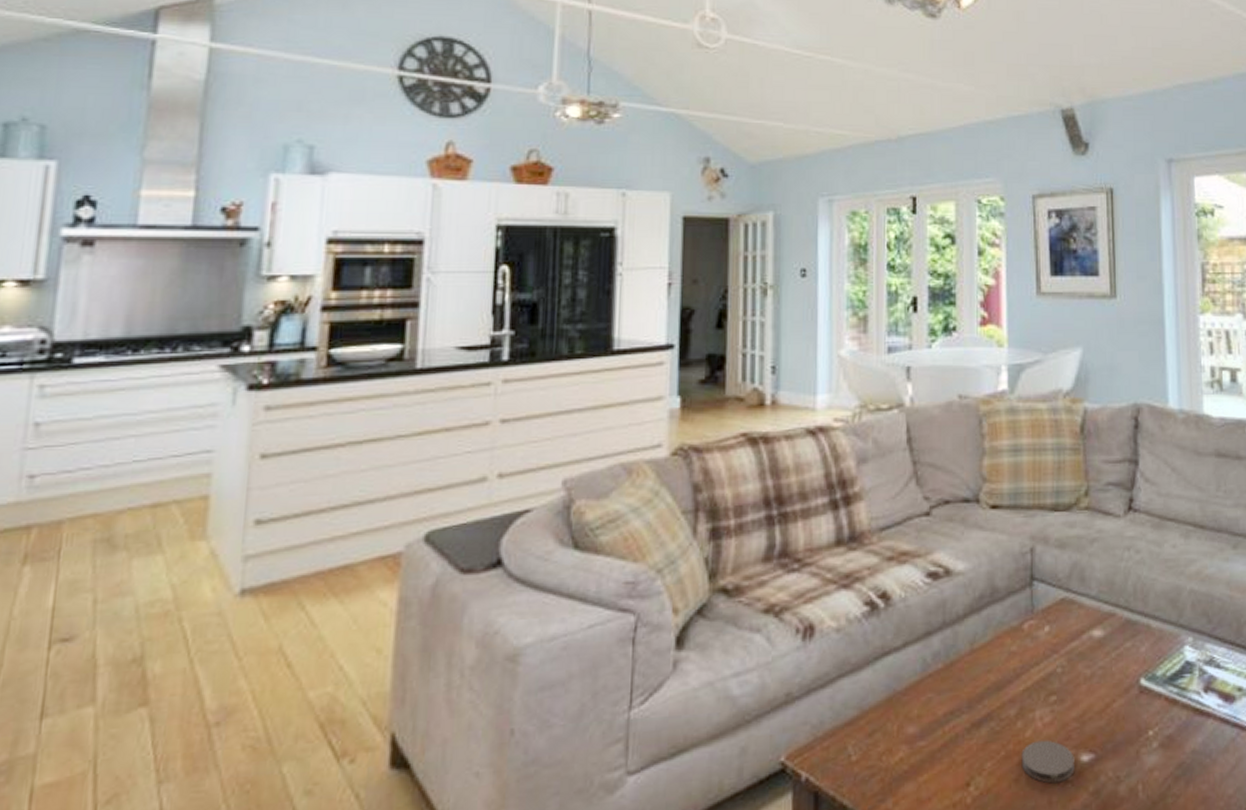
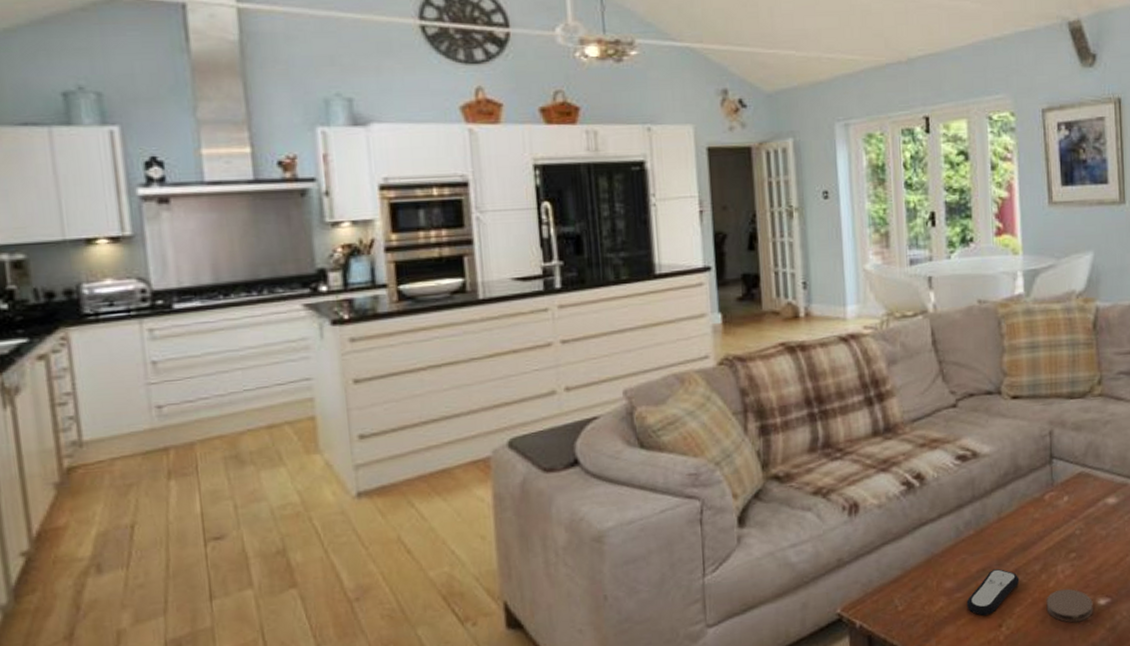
remote control: none [930,712,992,771] -> present [966,569,1020,616]

